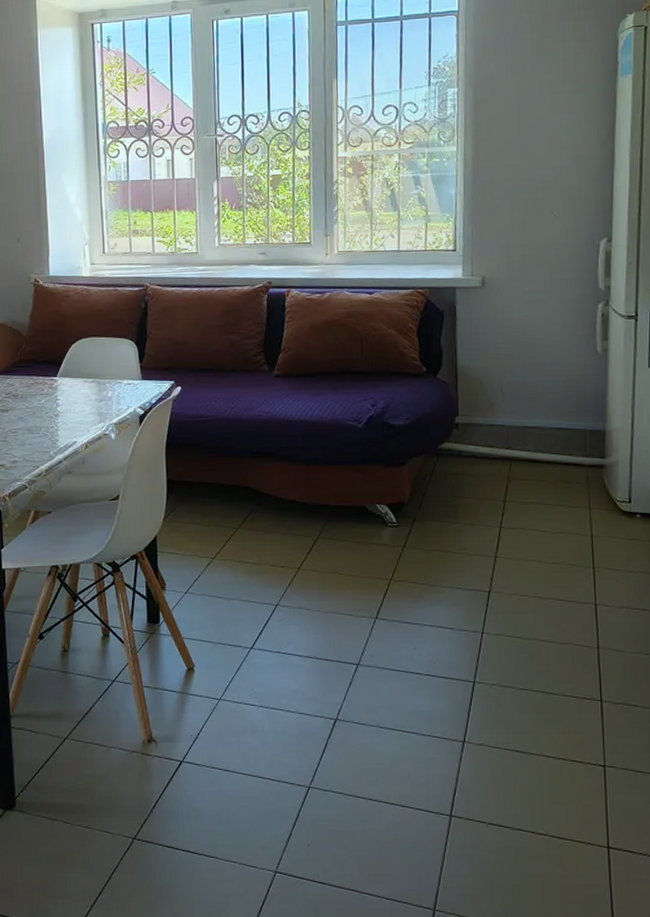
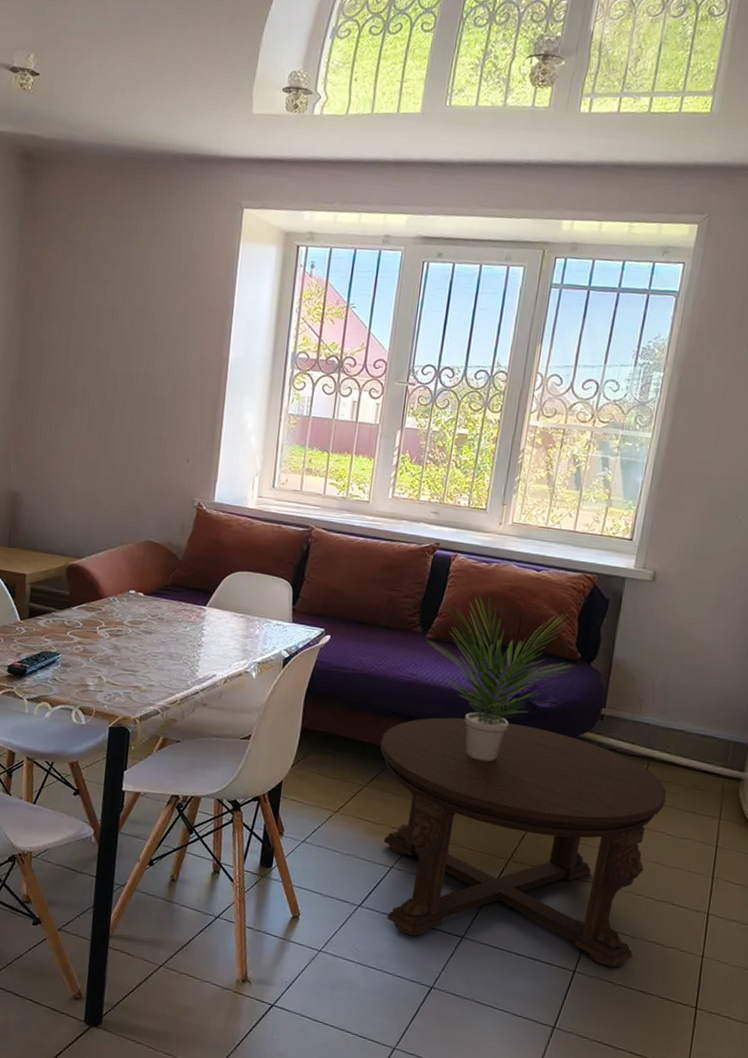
coffee table: none [246,444,534,672] -> present [380,717,667,968]
potted plant: none [273,326,421,486] -> present [425,595,574,762]

